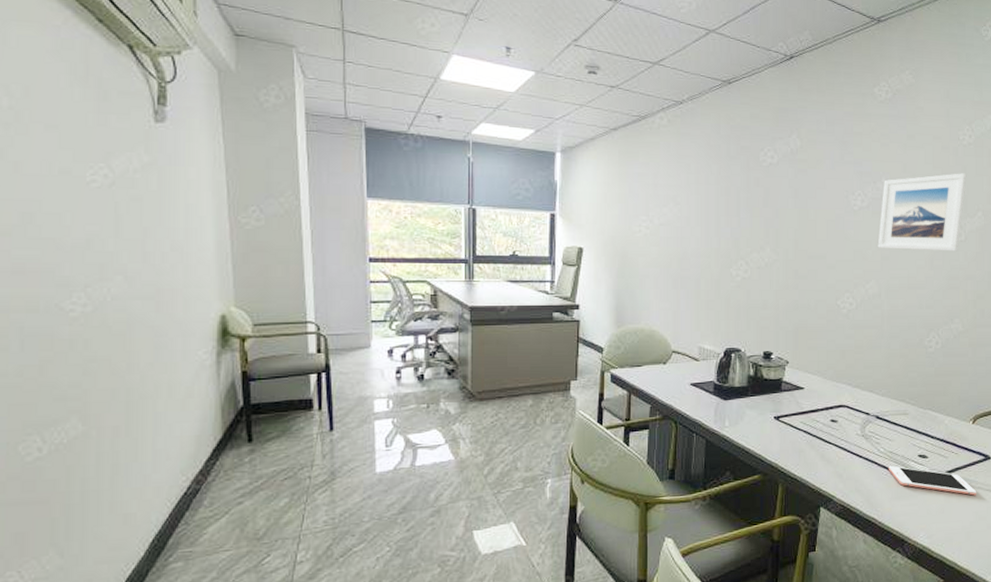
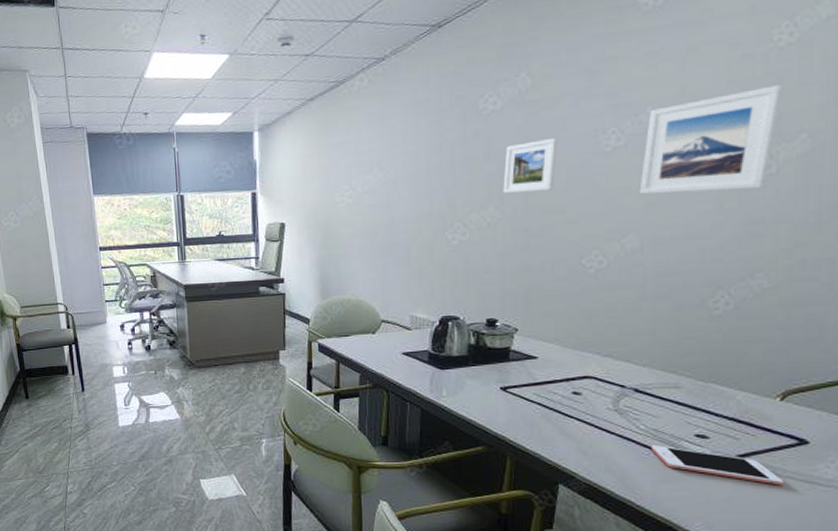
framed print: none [778,193,820,238] -> present [503,137,558,193]

